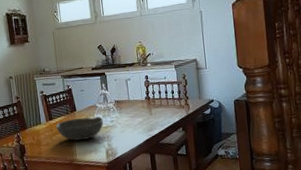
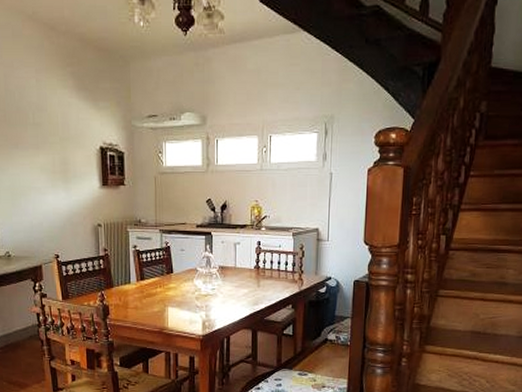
bowl: present [55,116,104,141] -> none [147,281,204,307]

